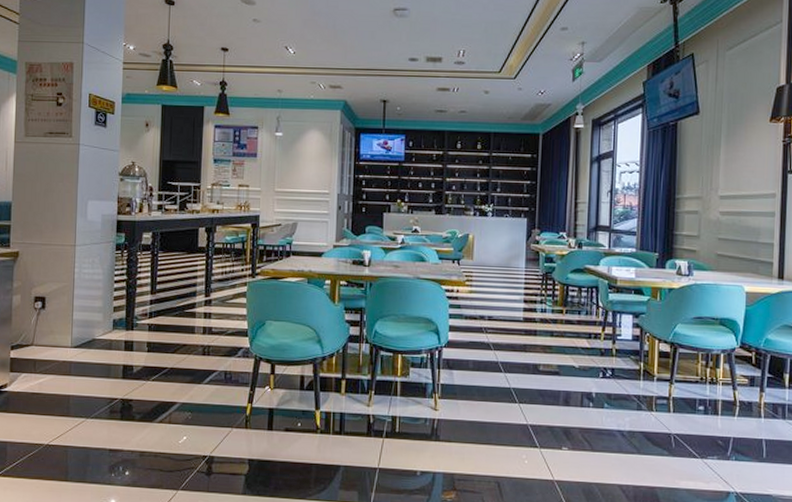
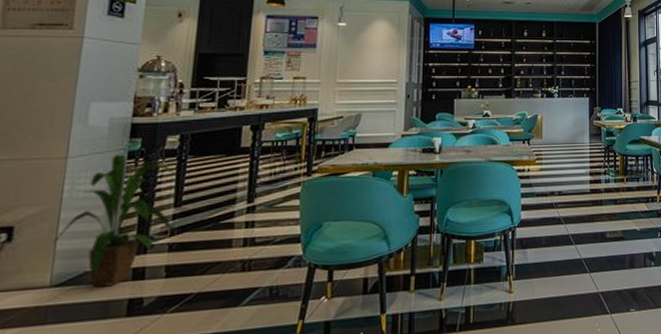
house plant: none [71,246,154,353] -> present [53,155,177,288]

